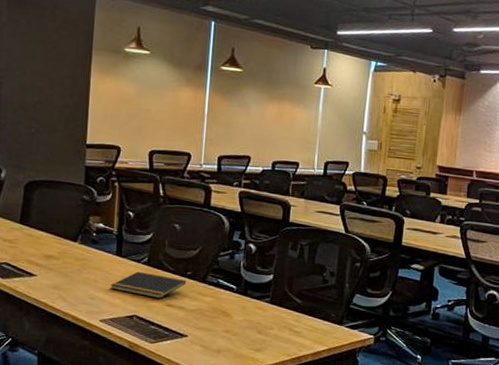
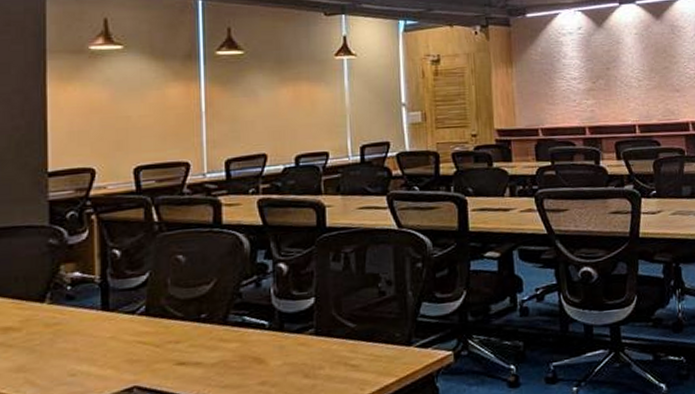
notepad: present [110,271,187,299] -> none [97,325,202,358]

